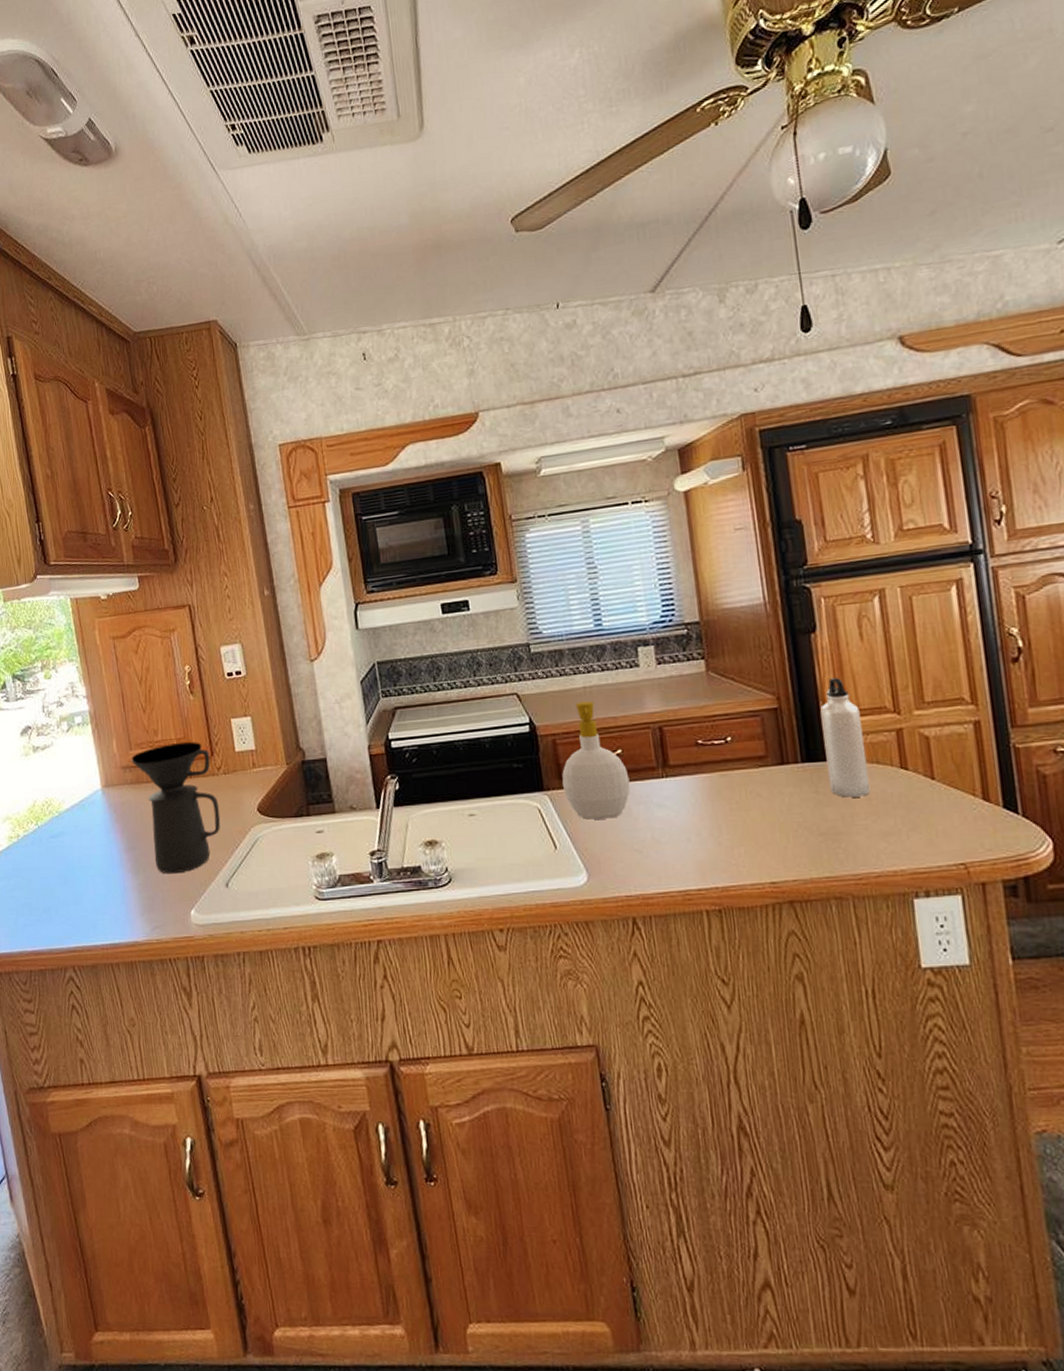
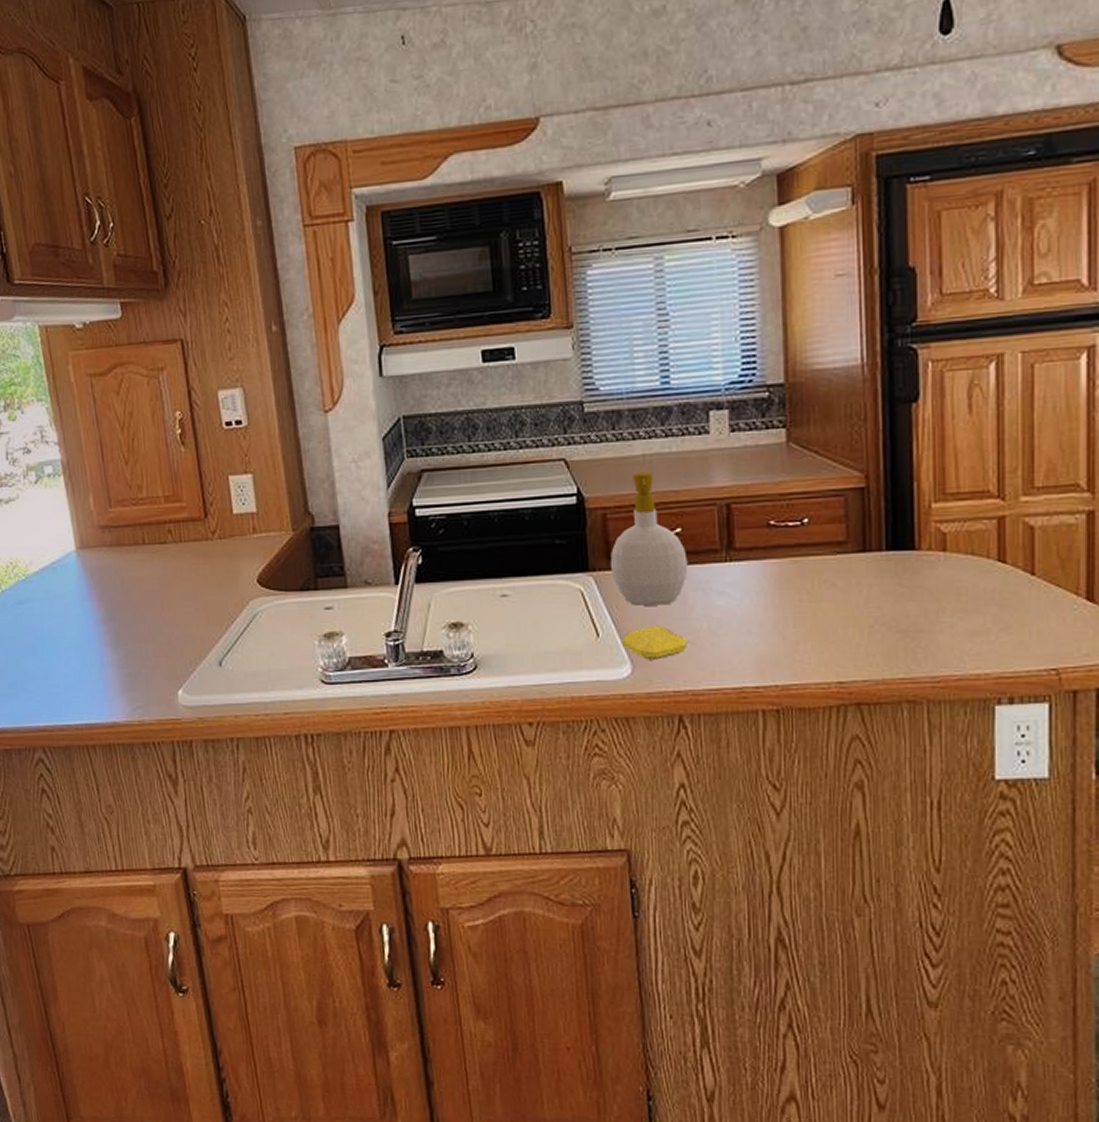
coffee maker: present [131,741,221,874] -> none [111,500,214,649]
soap bar: none [577,837,635,868] -> present [622,626,687,660]
water bottle: present [820,678,871,798] -> none [914,456,961,592]

